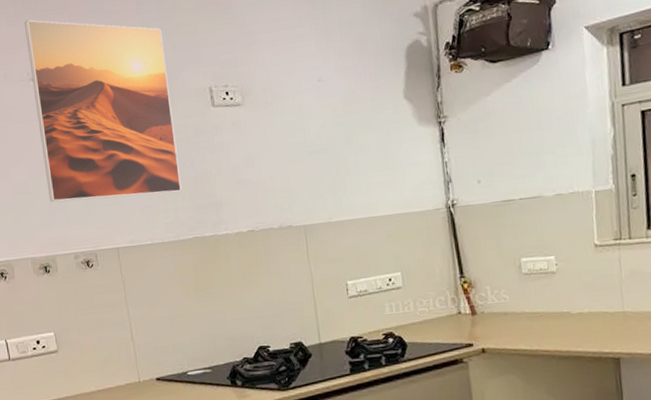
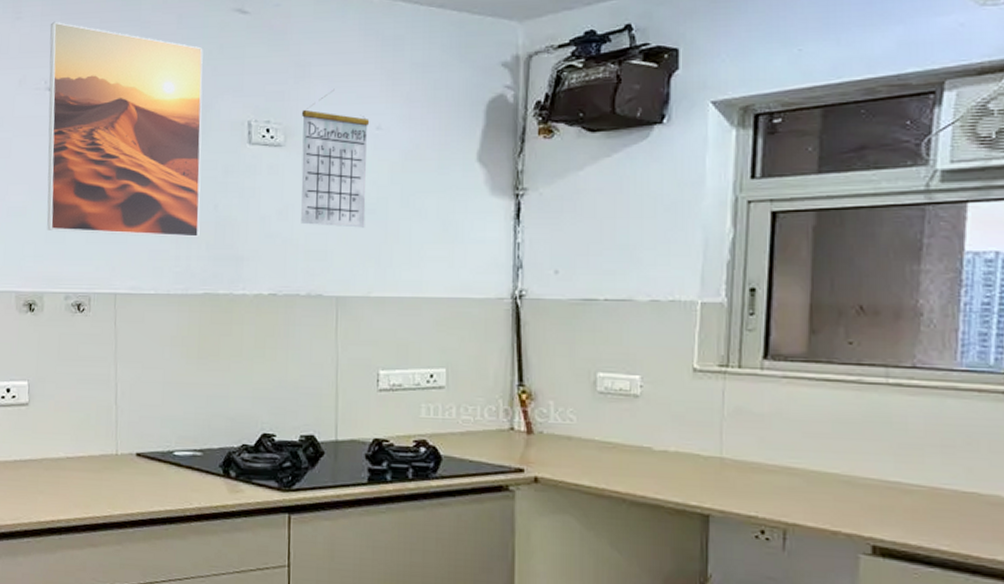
calendar: none [253,51,320,169] -> present [301,88,370,228]

